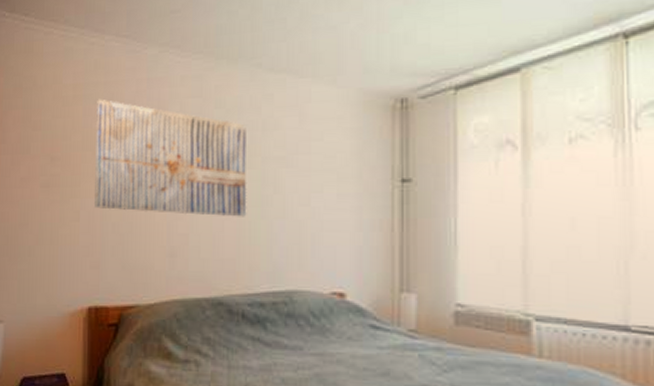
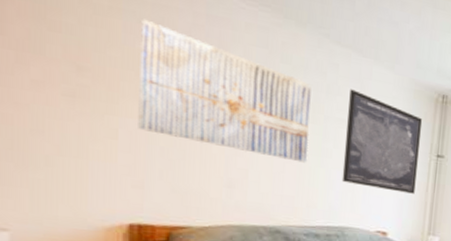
wall art: none [285,119,378,237] -> present [341,89,423,194]

